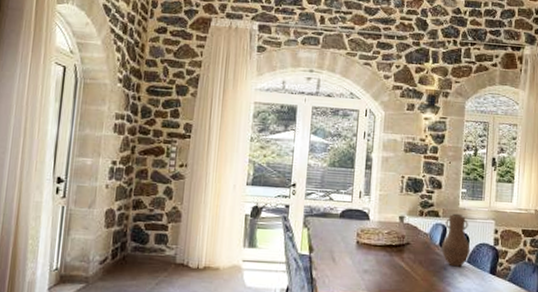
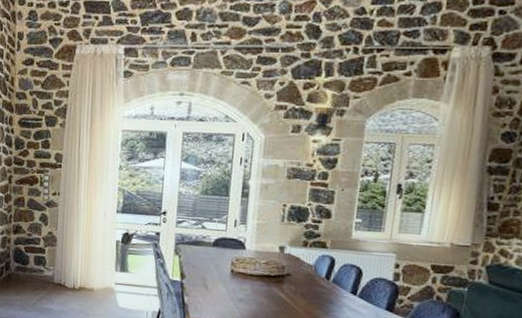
vase: present [441,213,470,267] -> none [327,245,363,302]

